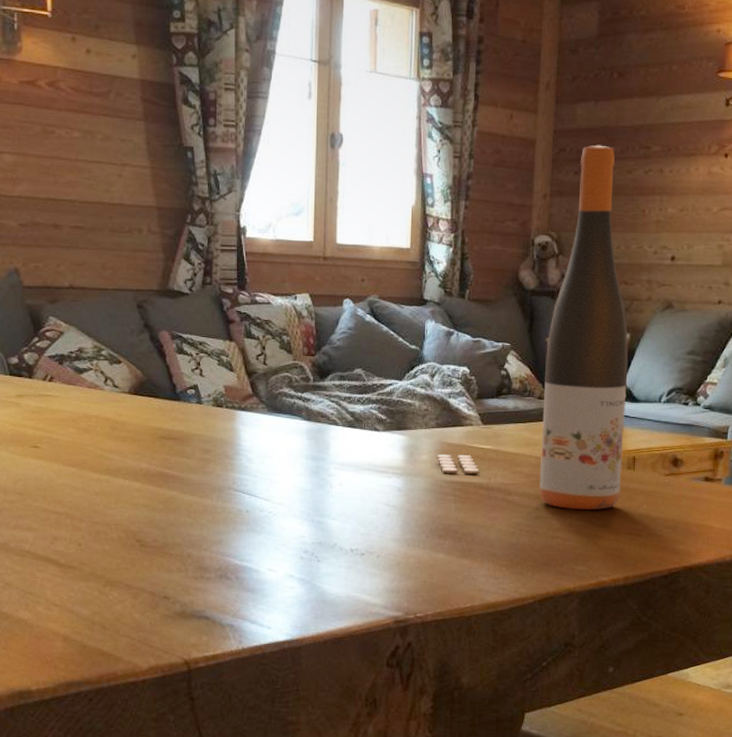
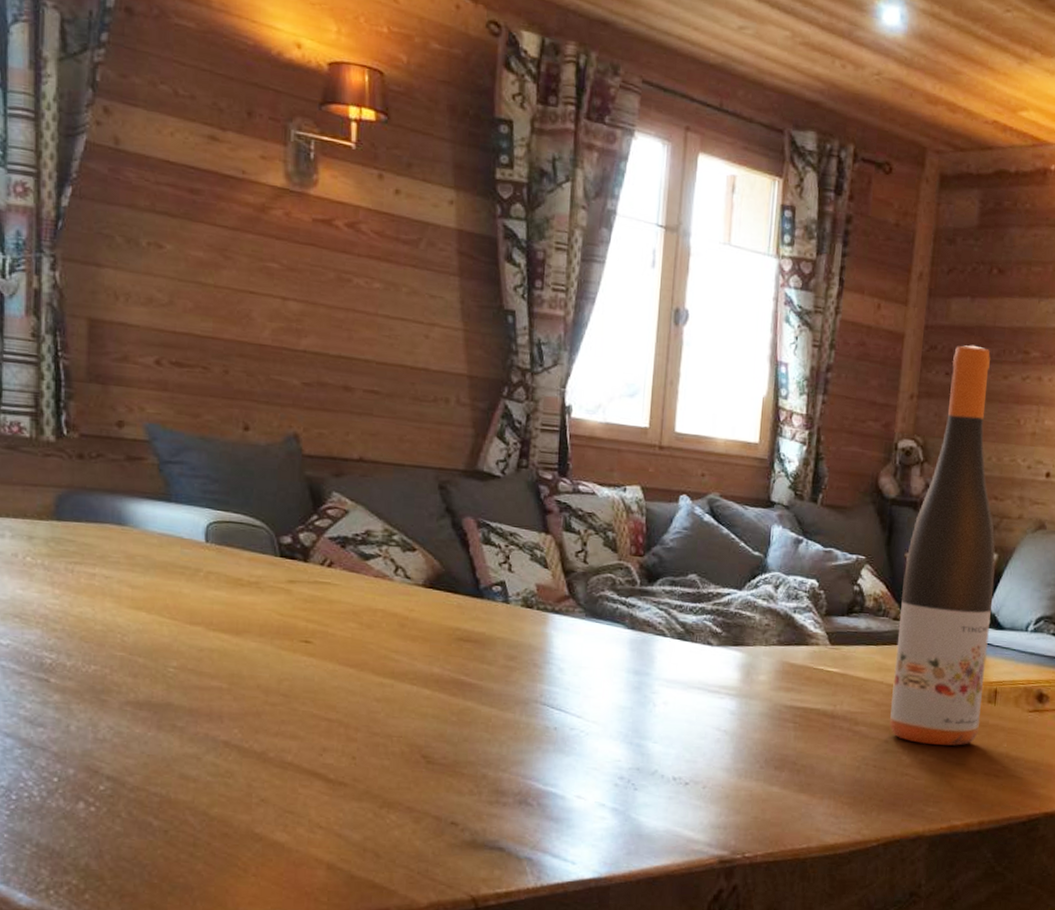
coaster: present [437,454,479,475] -> none [776,675,824,700]

